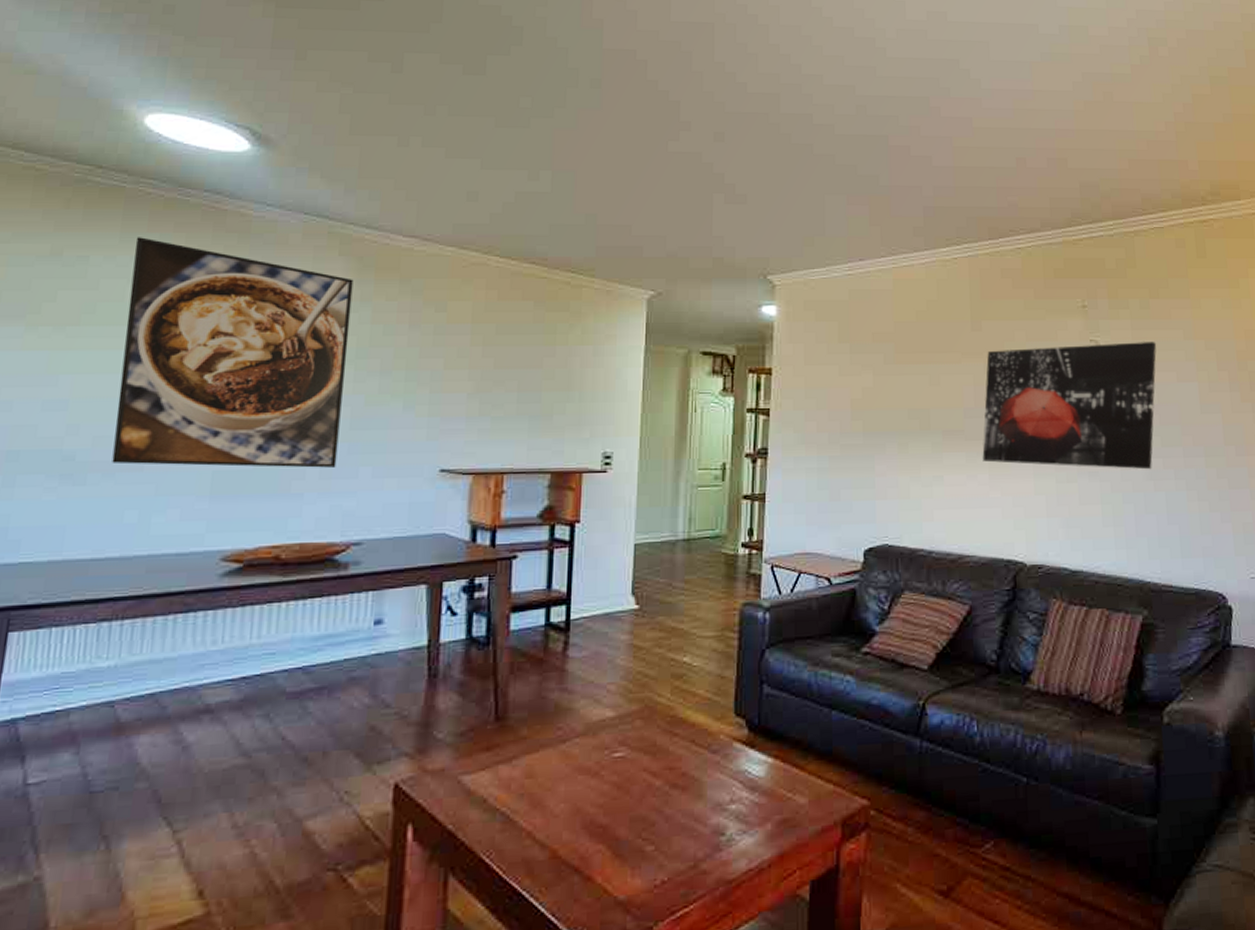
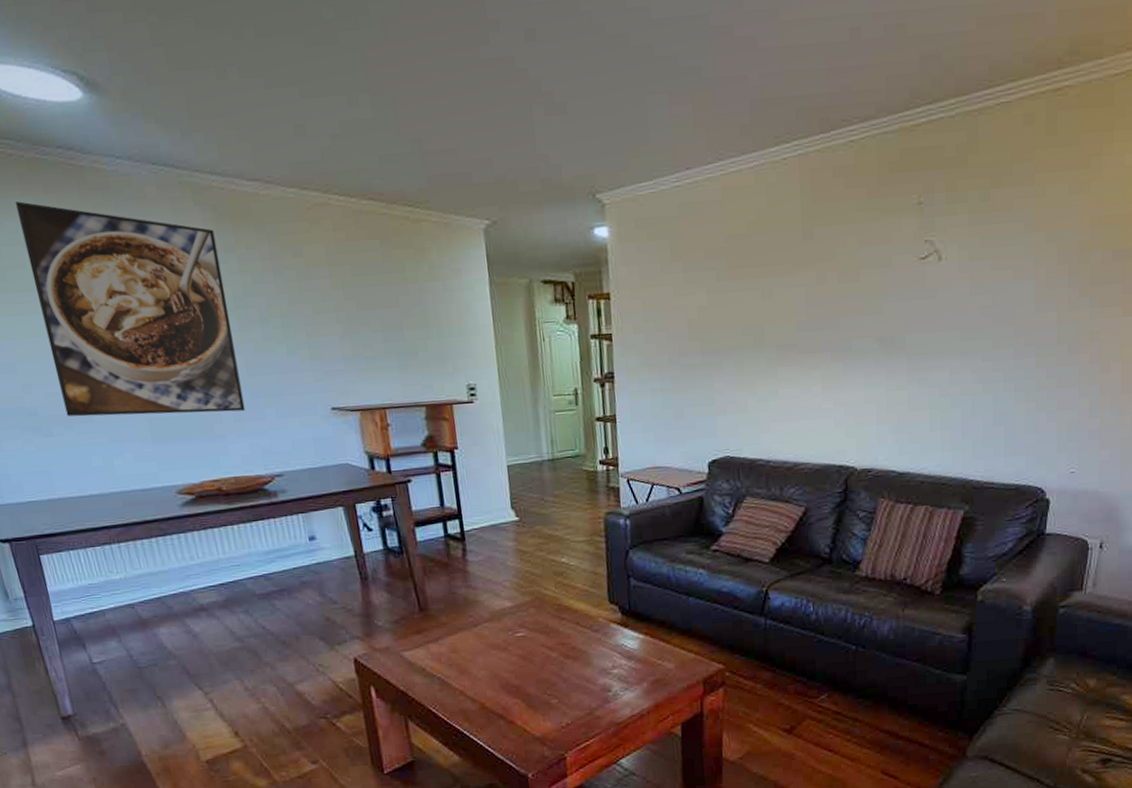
wall art: present [982,342,1157,470] -> none [815,238,995,375]

